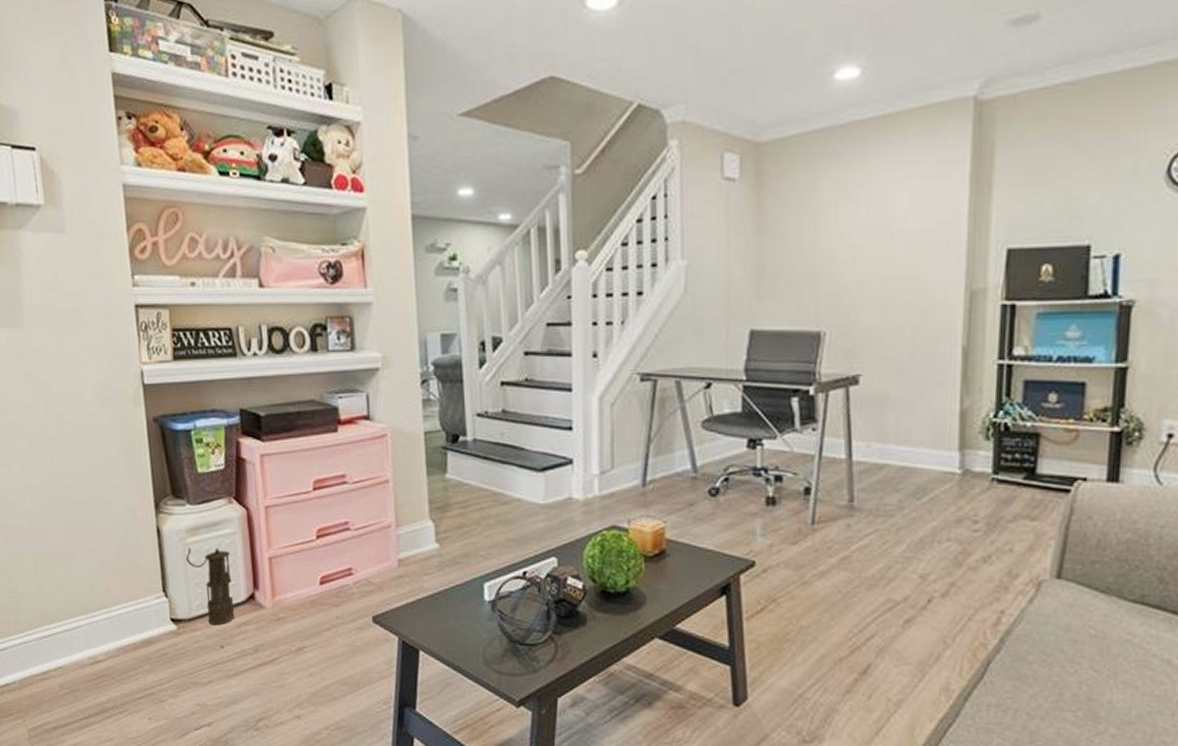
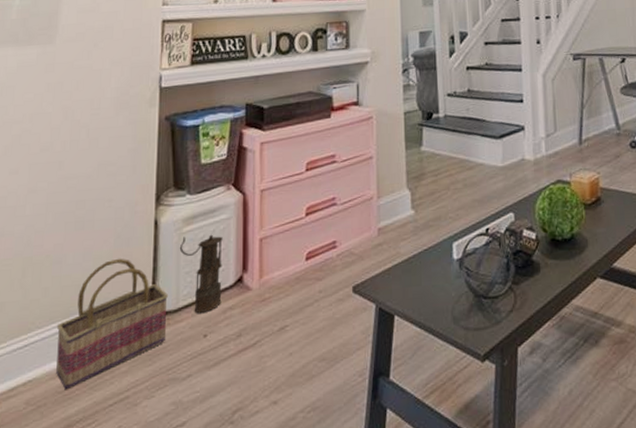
basket: none [76,562,183,680] -> present [56,258,169,390]

